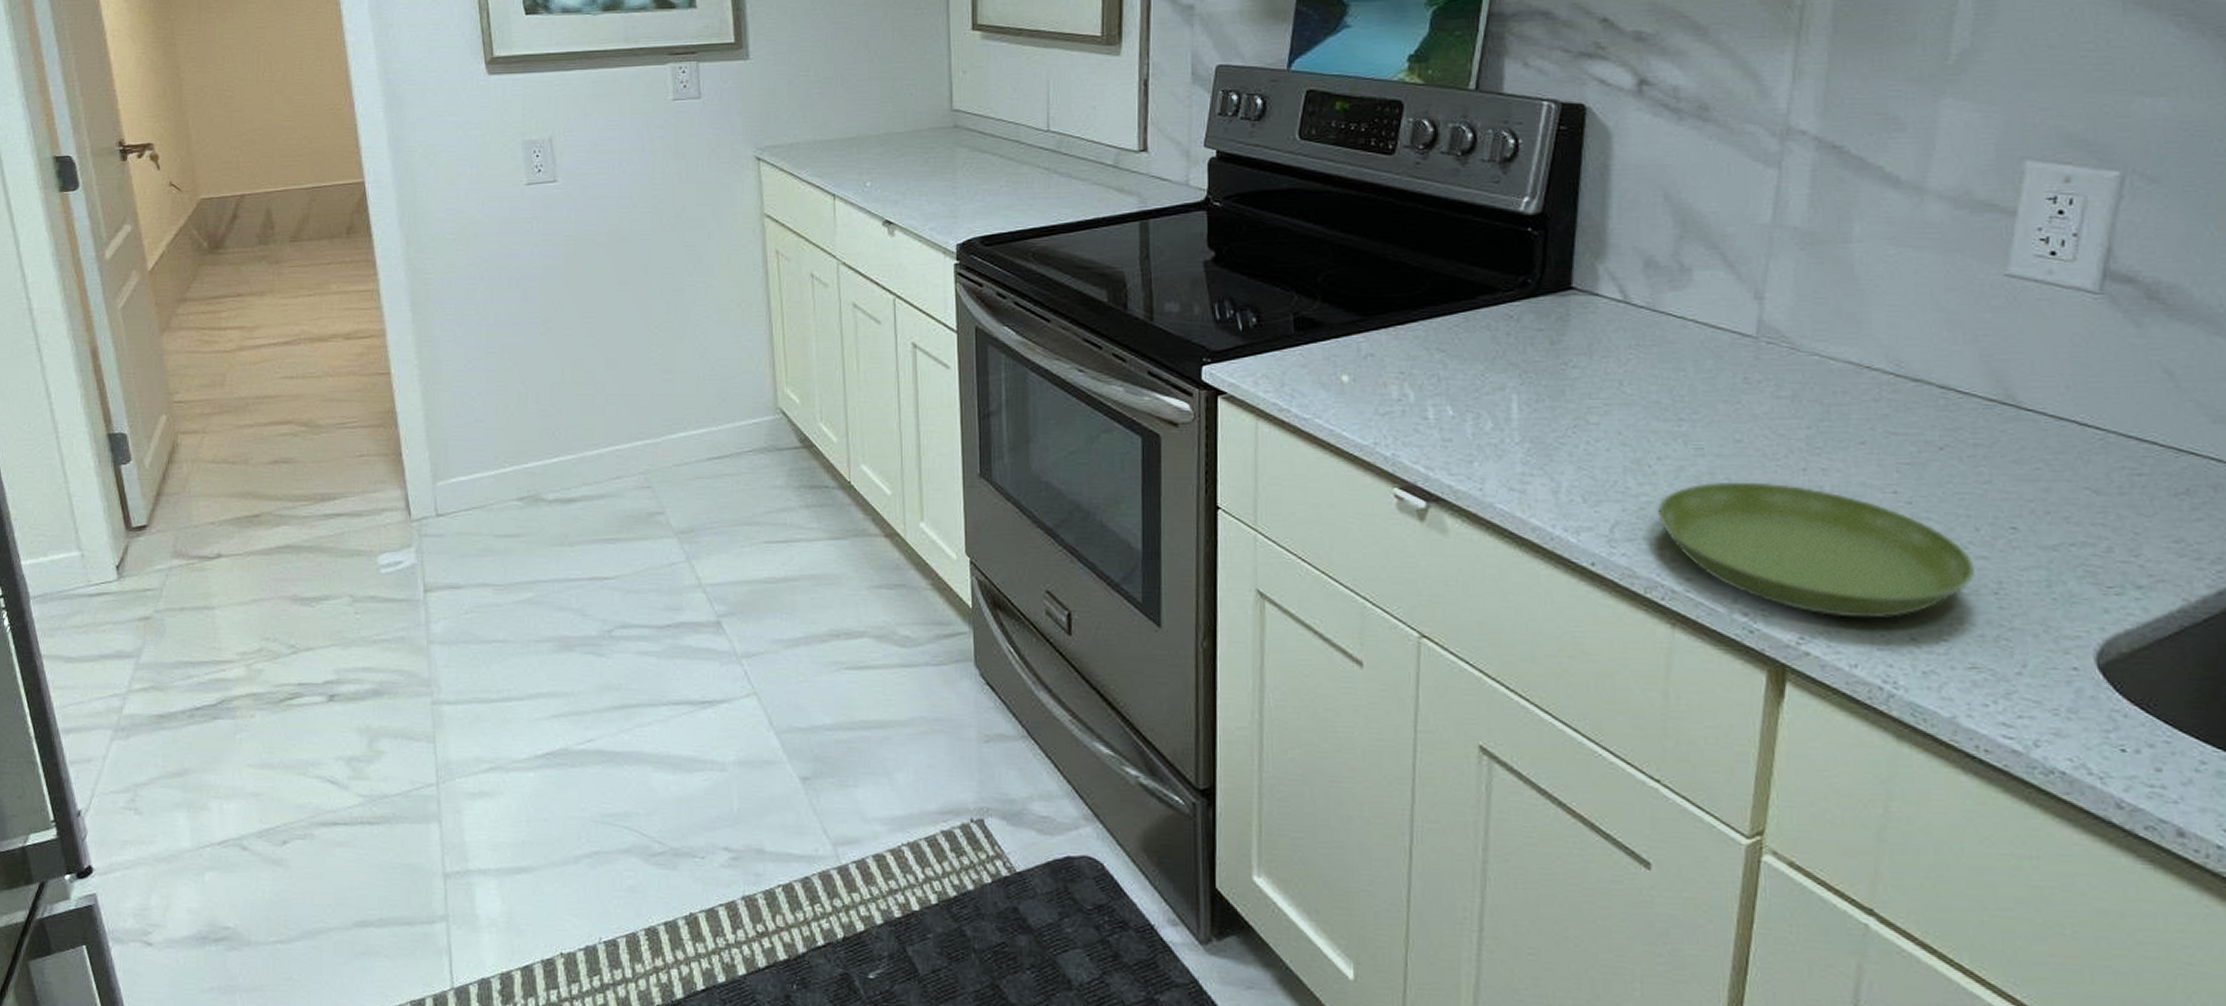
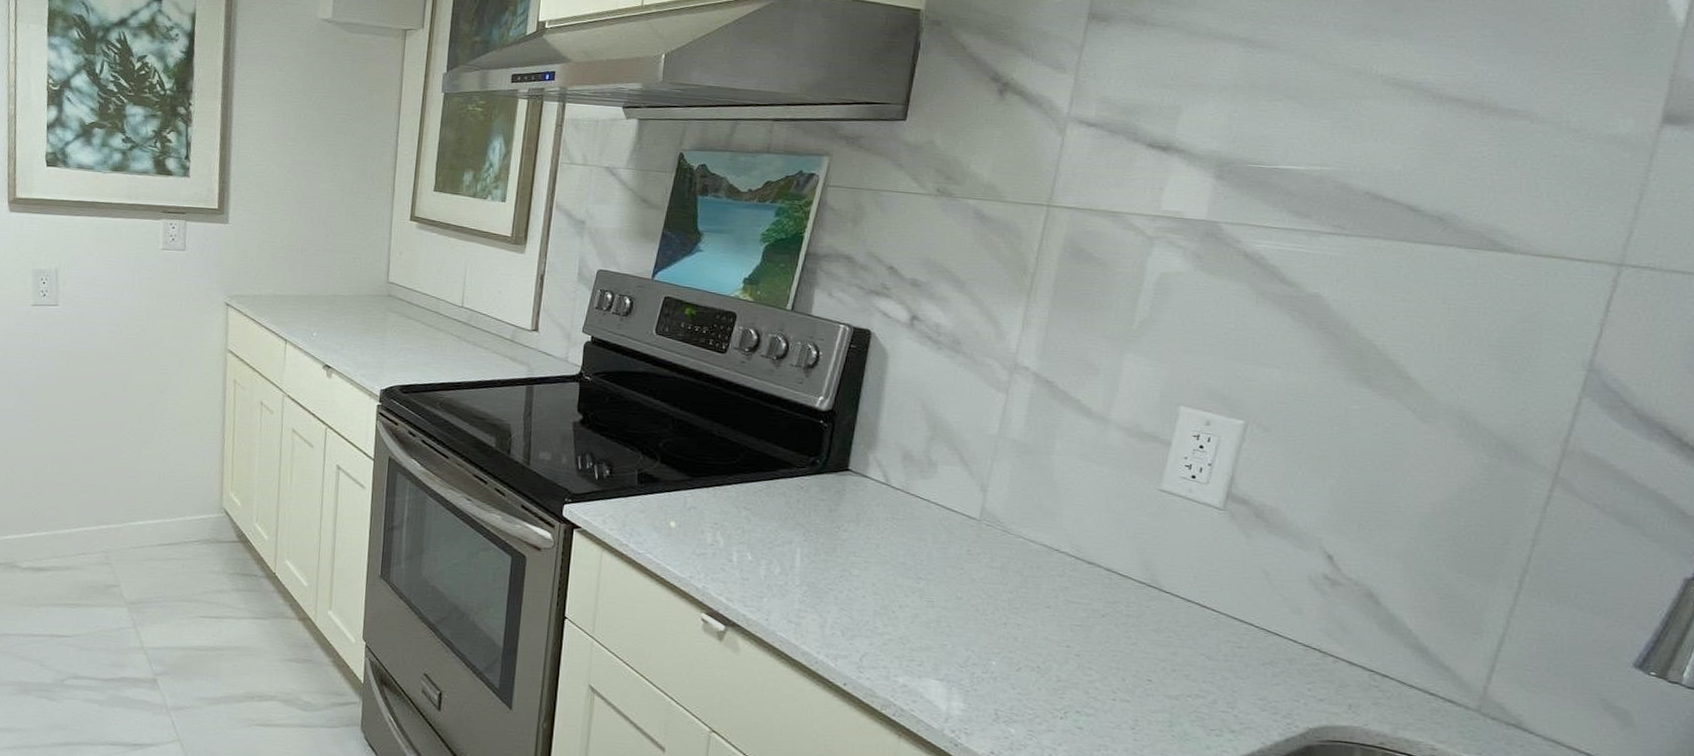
saucer: present [1657,481,1976,619] -> none [896,628,1120,742]

